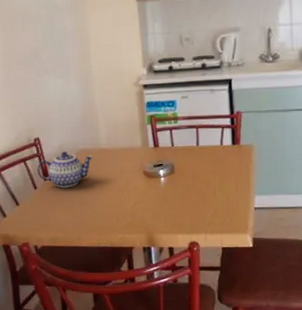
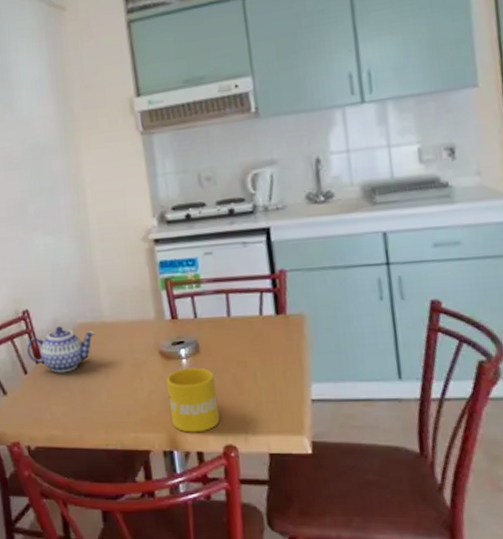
mug: none [148,184,187,233] -> present [166,367,220,433]

